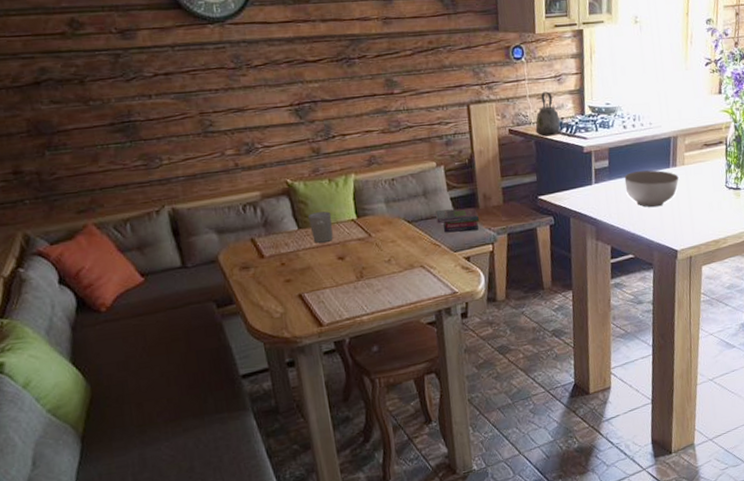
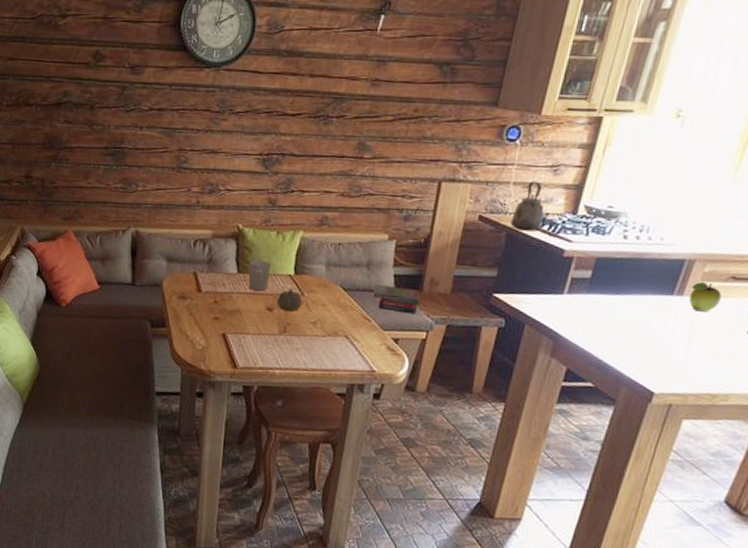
teapot: none [345,232,372,256] -> present [276,288,303,311]
bowl: present [624,170,679,207] -> none [605,290,683,337]
fruit: none [680,152,702,177] -> present [688,281,722,312]

